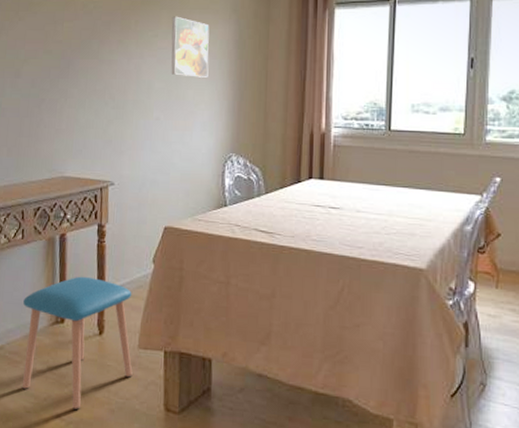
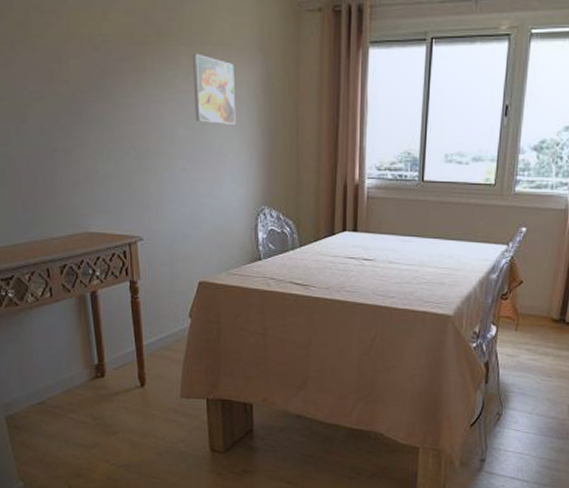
stool: present [21,276,133,411] -> none [60,332,177,456]

